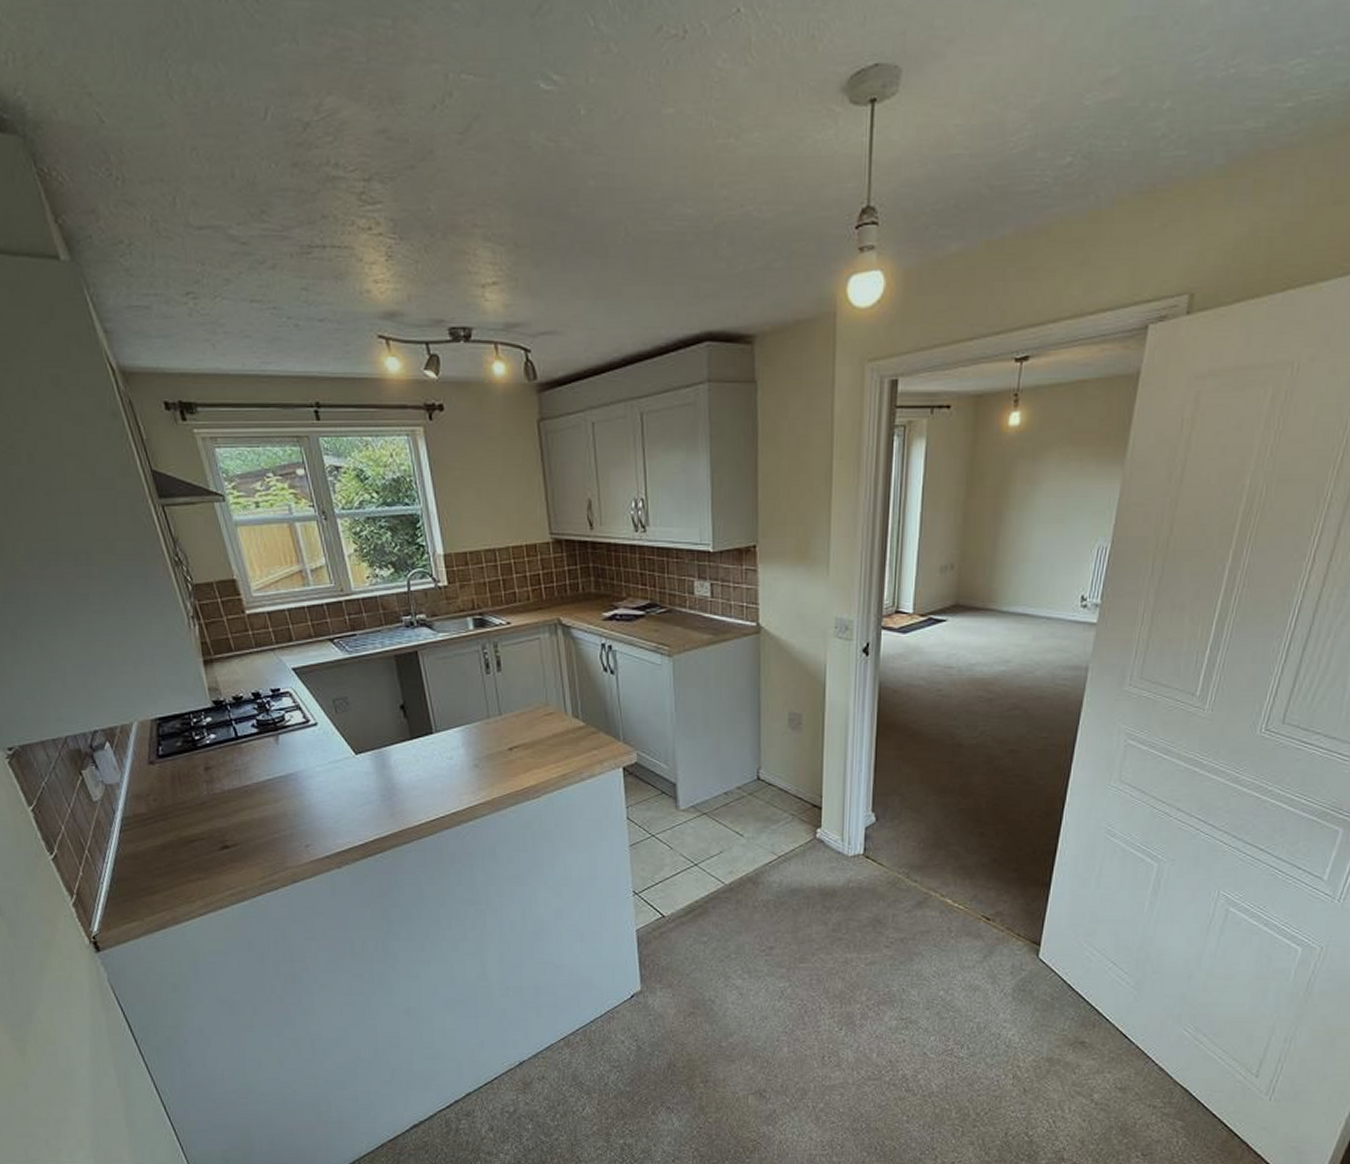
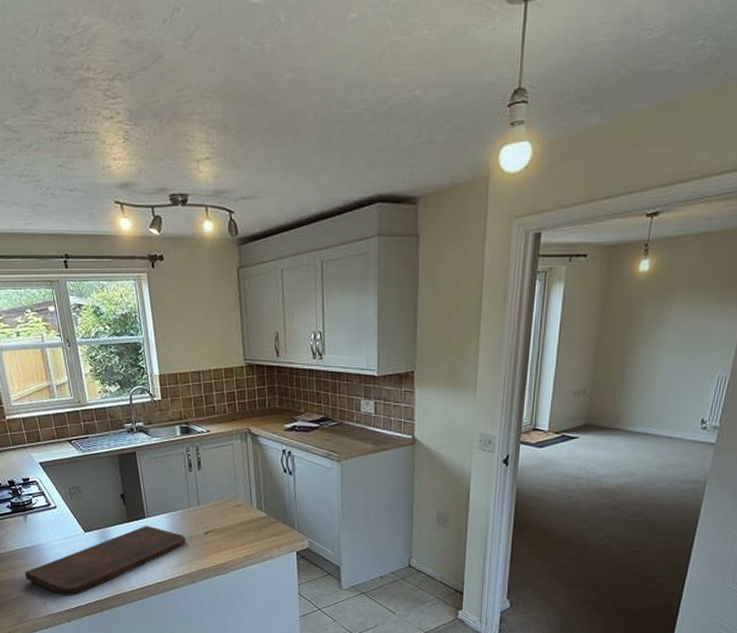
cutting board: none [278,742,486,835] -> present [24,525,186,596]

